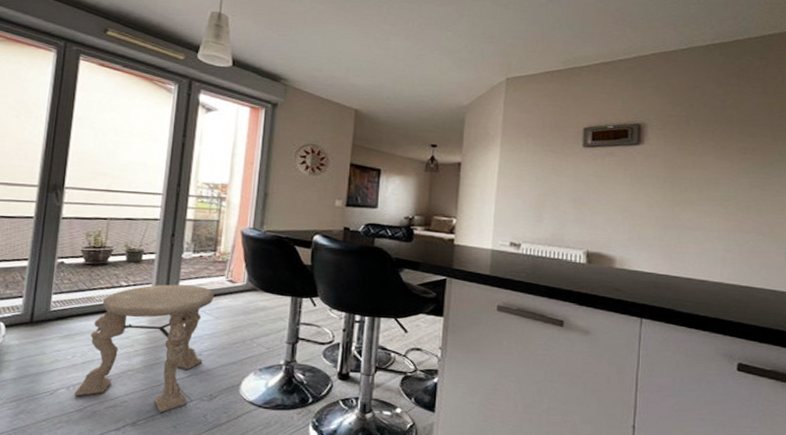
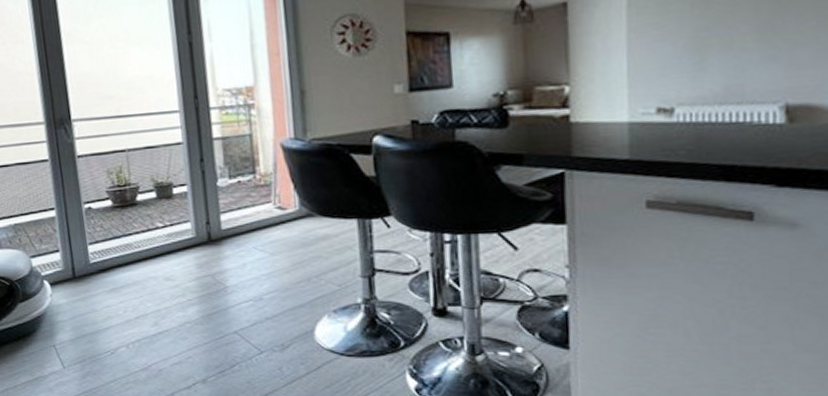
side table: present [74,284,215,413] -> none [135,218,266,367]

